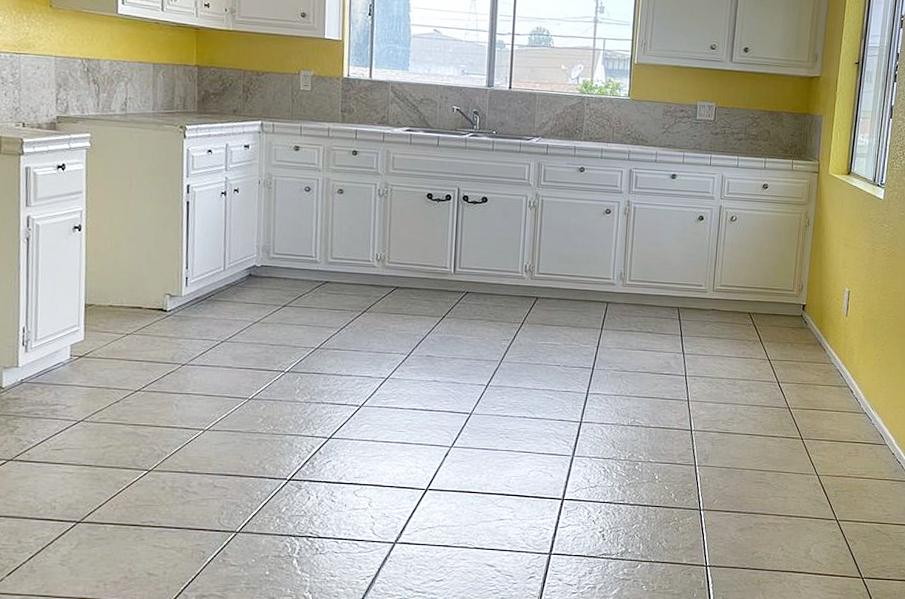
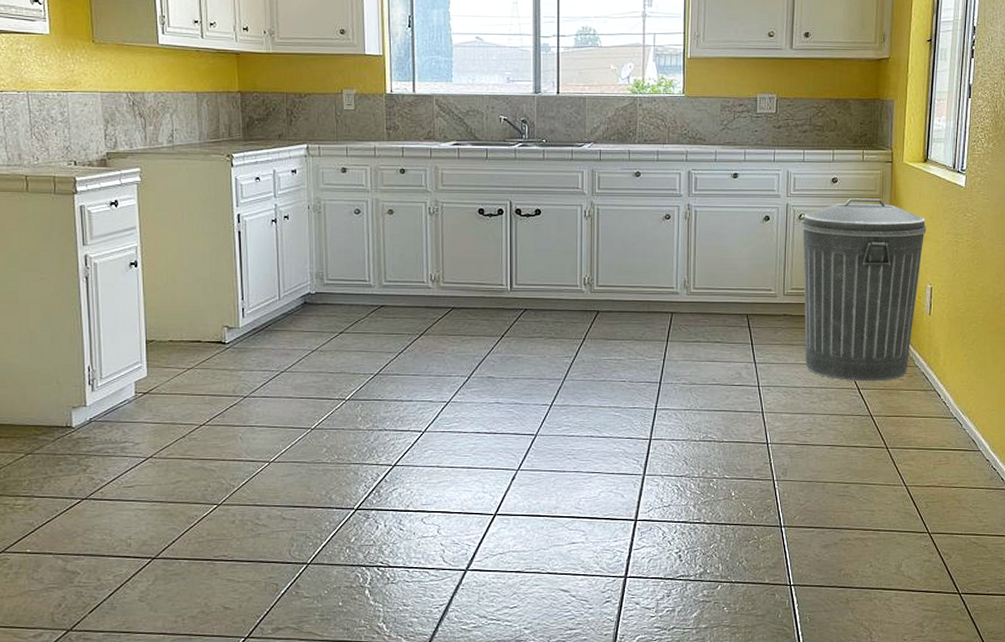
trash can: none [730,203,847,376] -> present [801,198,927,382]

